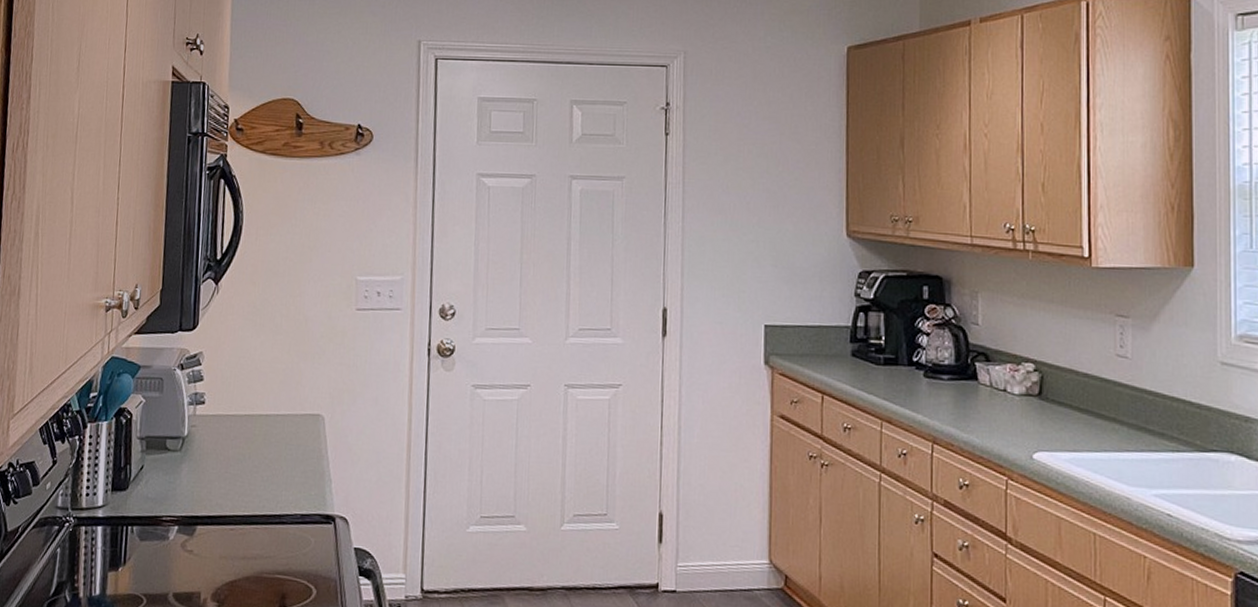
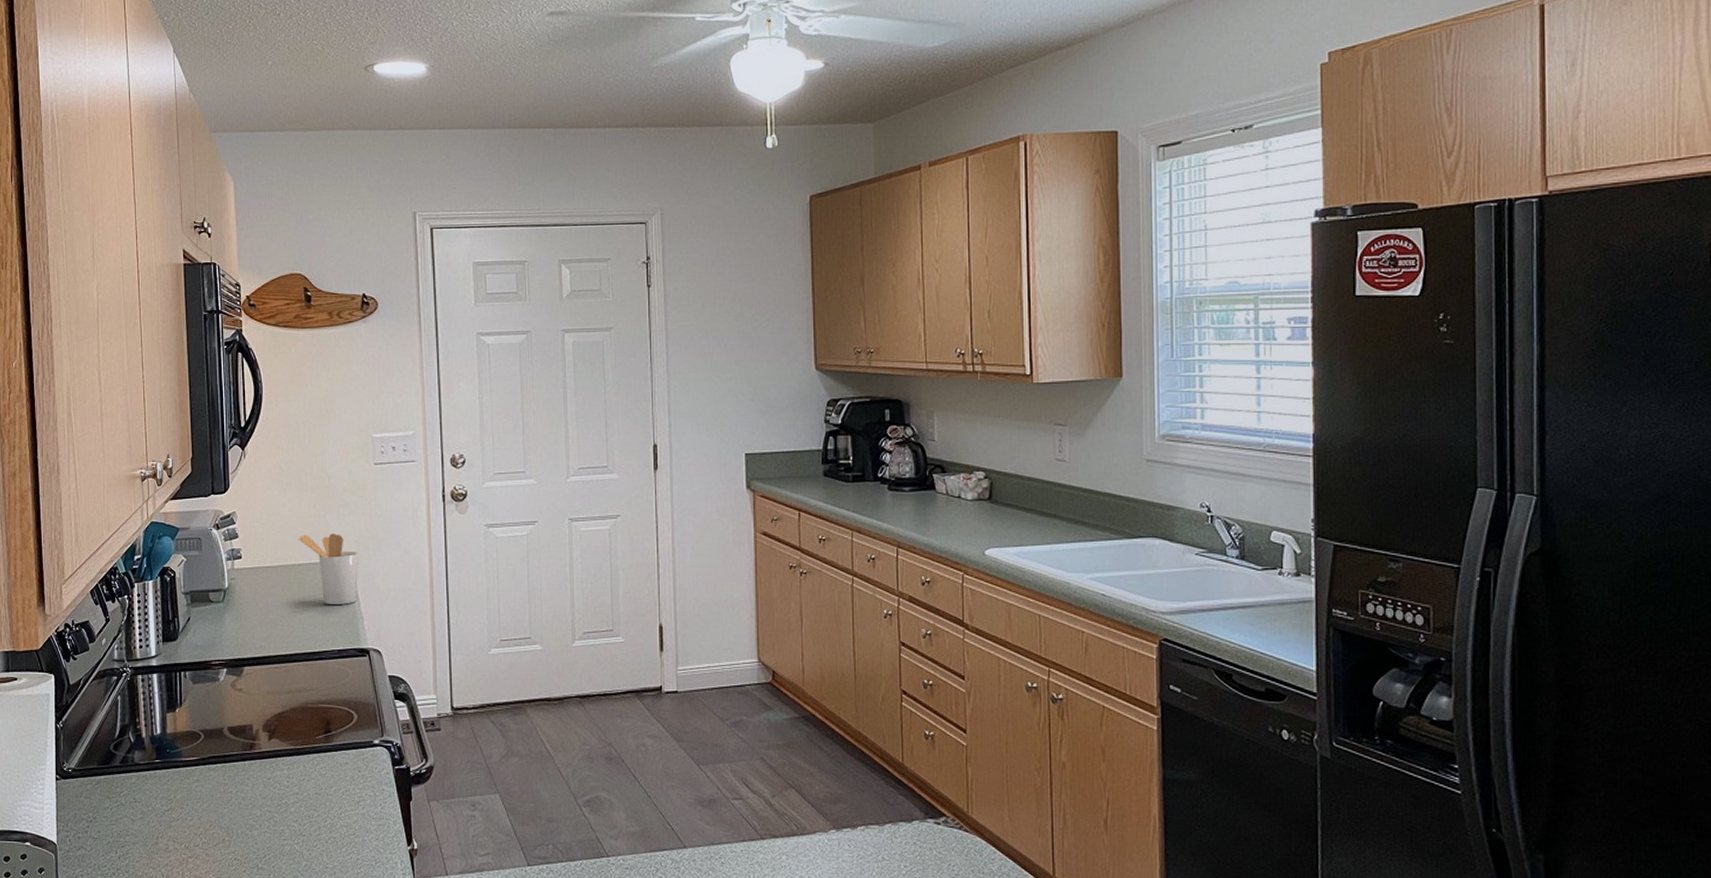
utensil holder: none [268,382,331,464] -> present [299,533,358,606]

